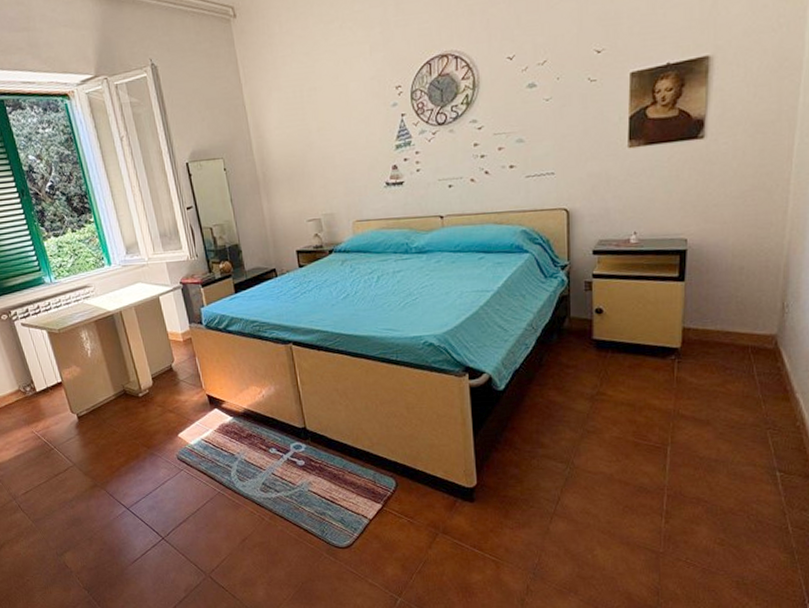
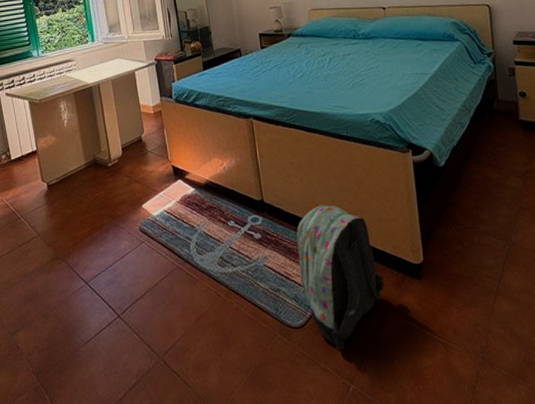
backpack: none [342,431,434,567] -> present [297,205,384,350]

